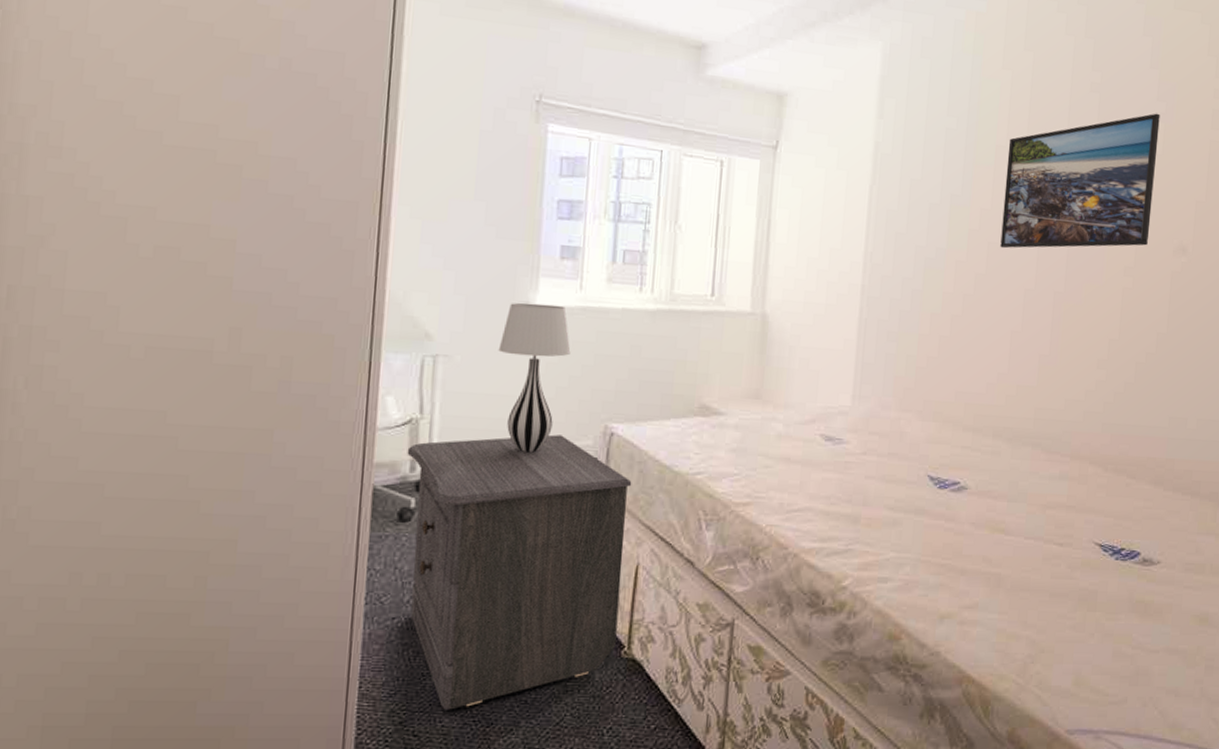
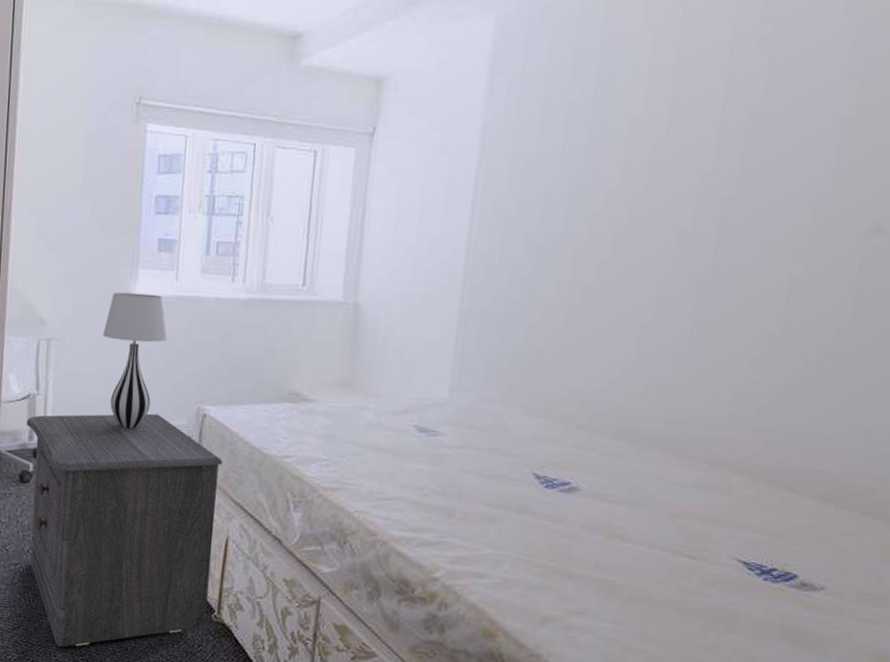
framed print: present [1000,113,1160,249] -> none [630,67,856,233]

